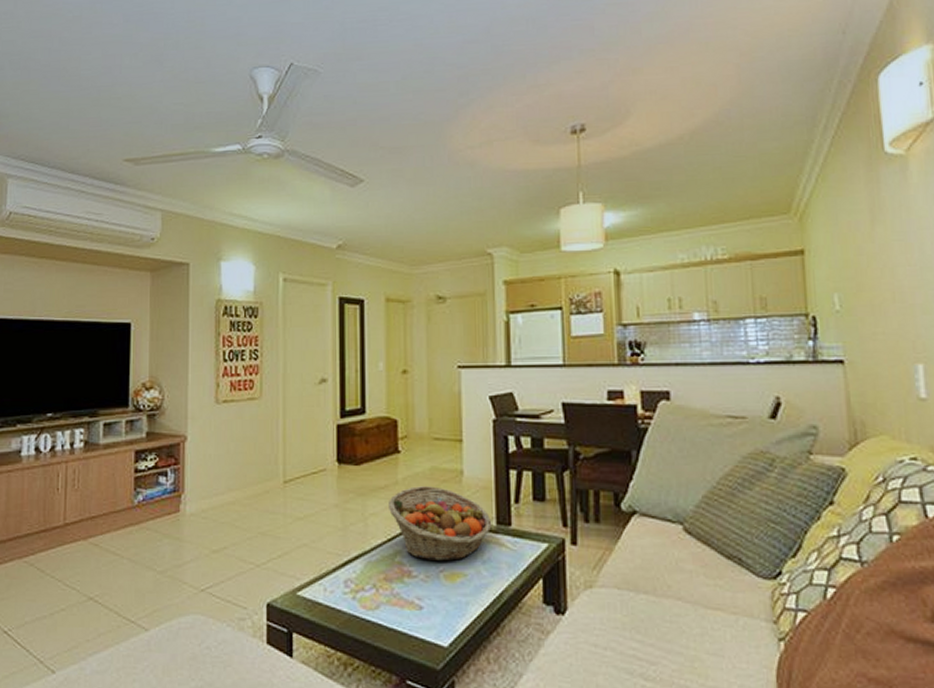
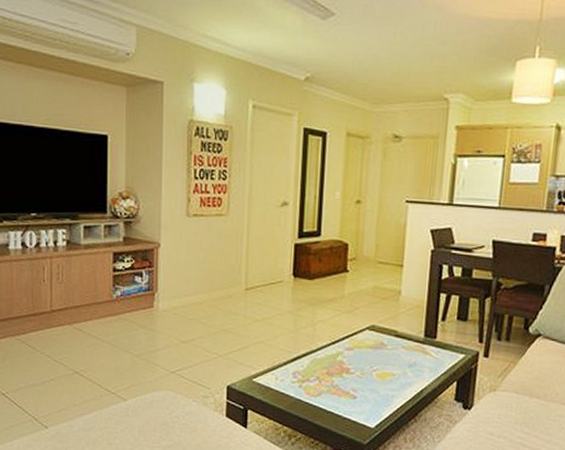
fruit basket: present [387,486,492,561] -> none [334,301,421,363]

